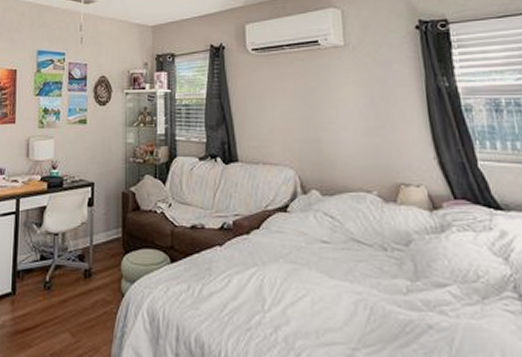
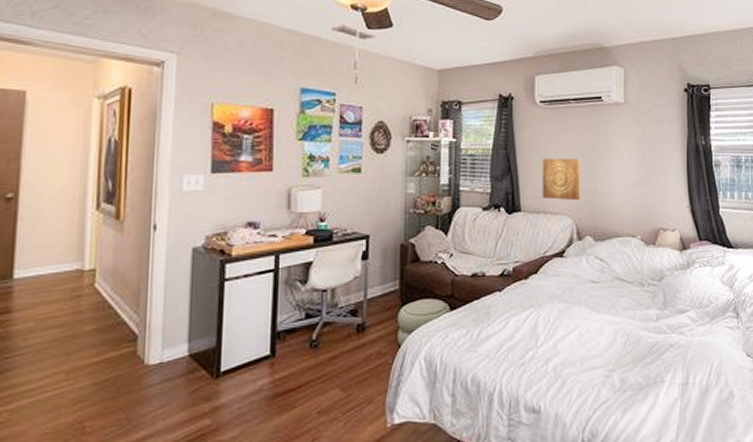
wall art: none [257,106,301,151] -> present [542,158,580,201]

